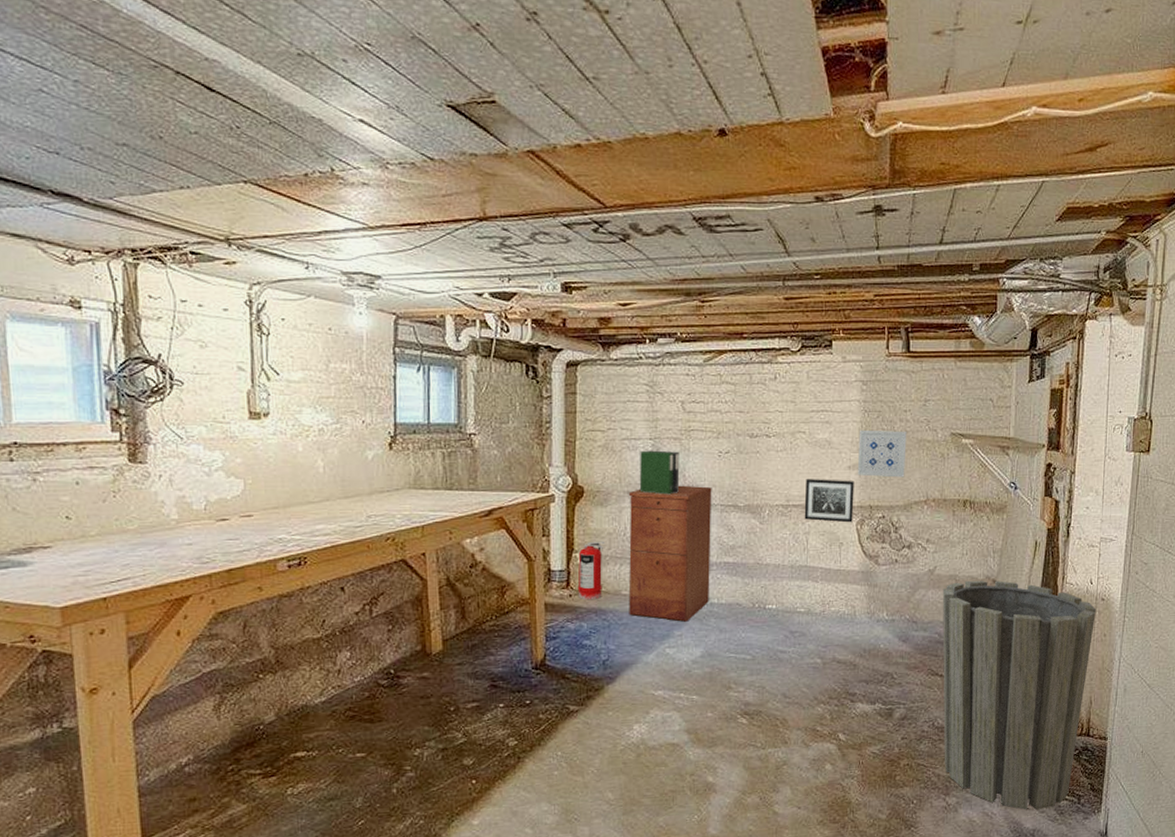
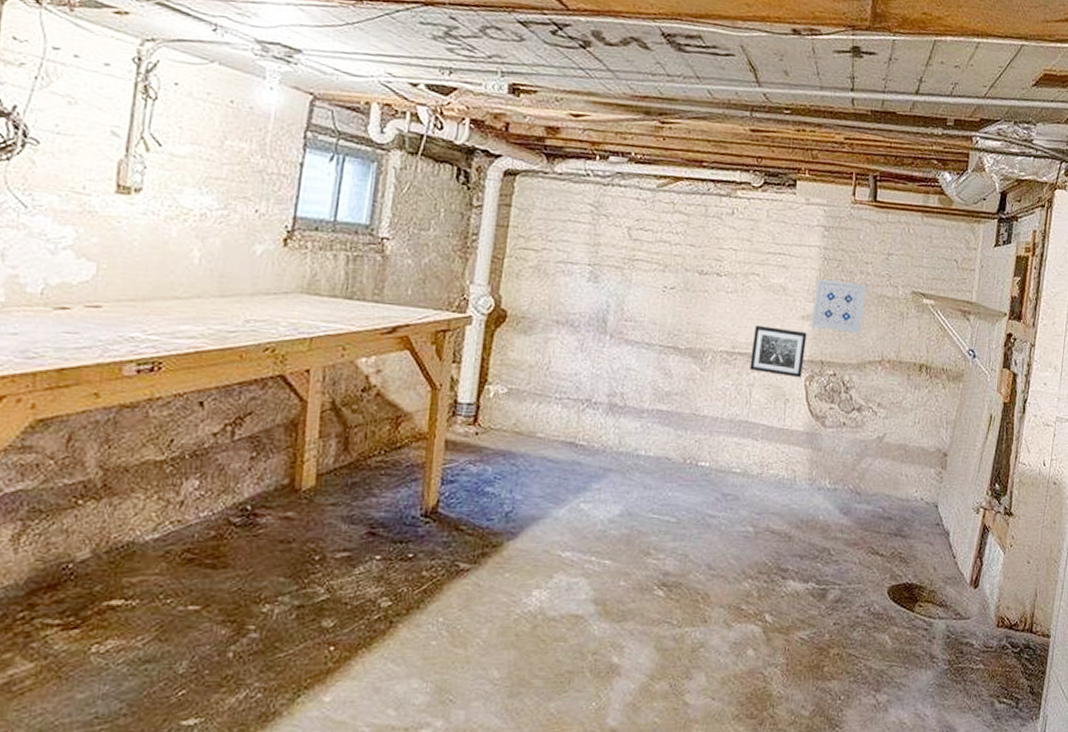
fire extinguisher: present [577,541,606,601] -> none [485,373,525,441]
filing cabinet: present [628,485,712,622] -> none [542,319,652,474]
binder: present [639,450,680,495] -> none [570,276,620,329]
trash can: present [942,580,1096,810] -> none [877,451,1047,713]

